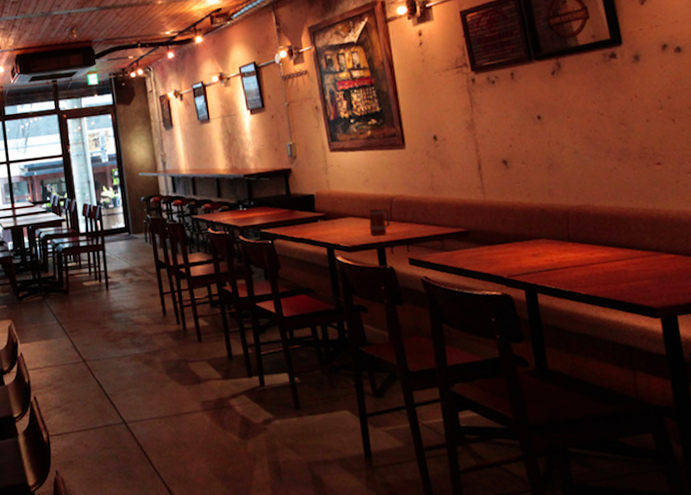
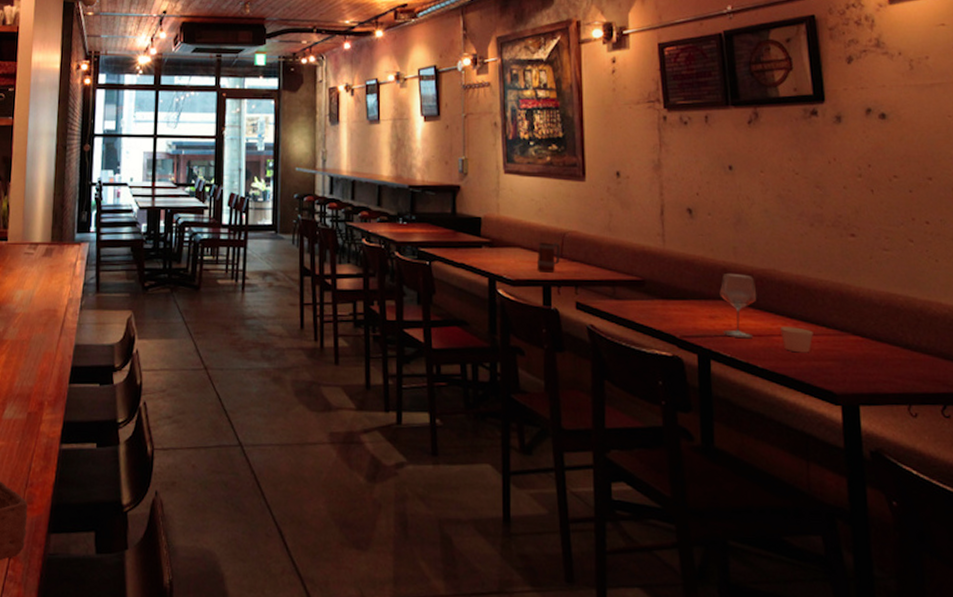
wine glass: none [539,212,575,271] -> present [719,272,757,339]
candle: none [598,253,630,277] -> present [780,326,814,353]

